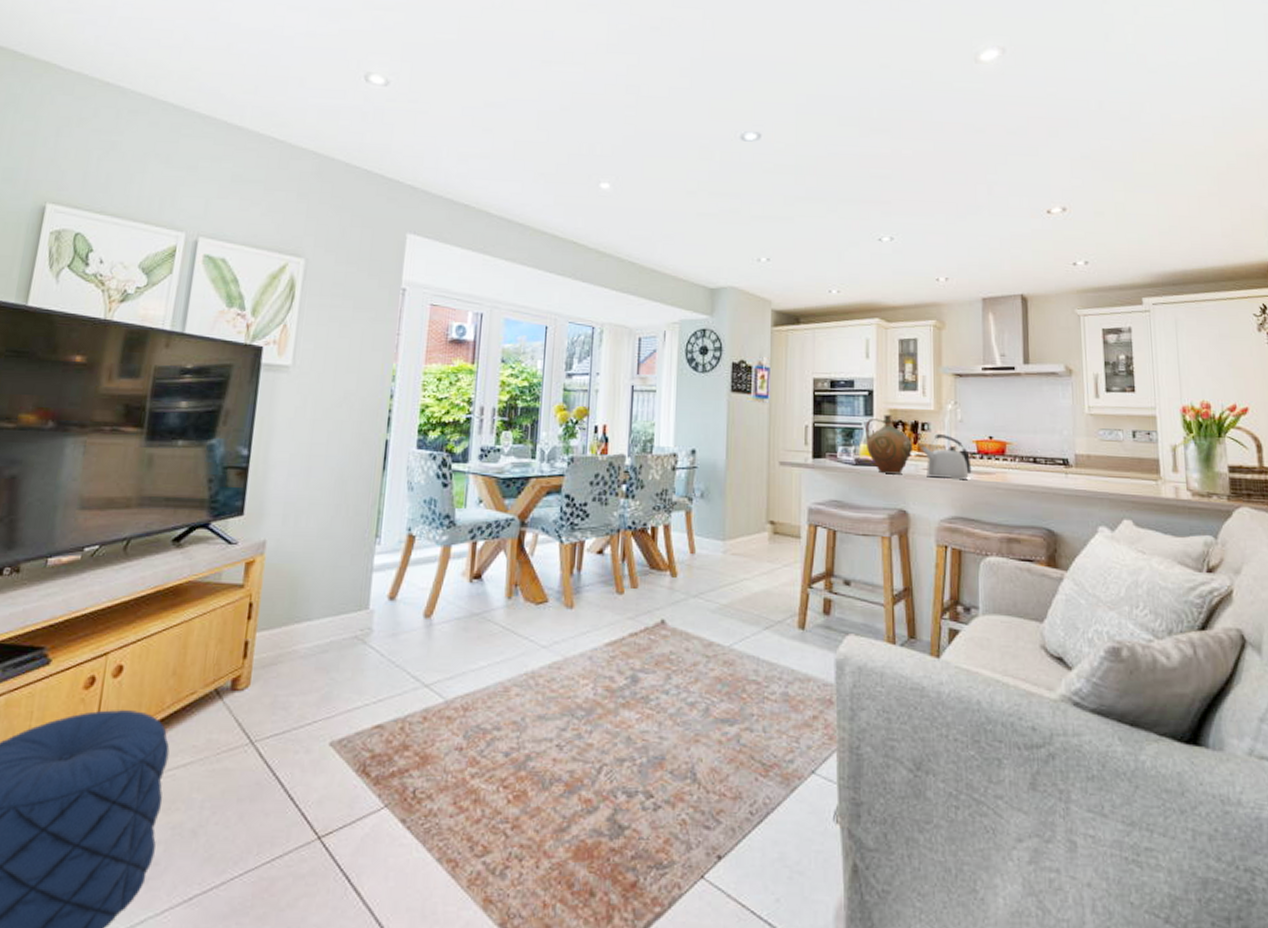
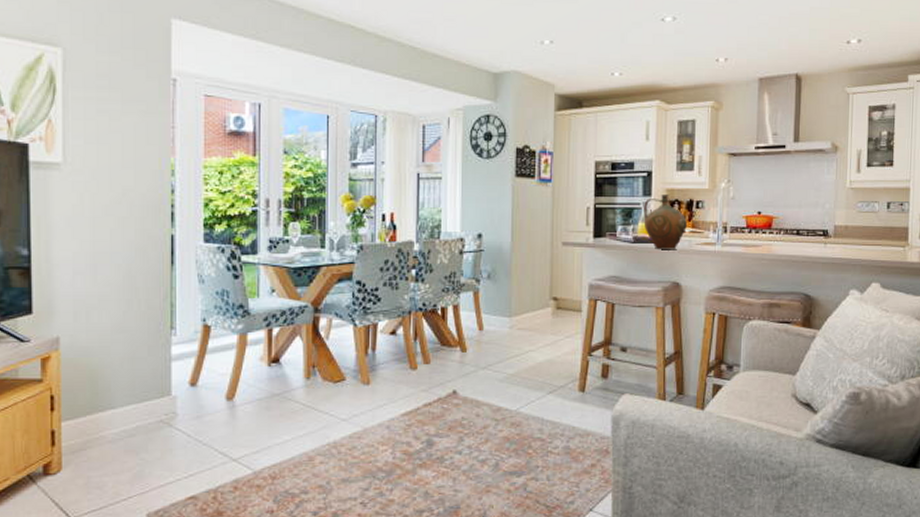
kettle: present [921,433,972,480] -> none [694,210,741,253]

